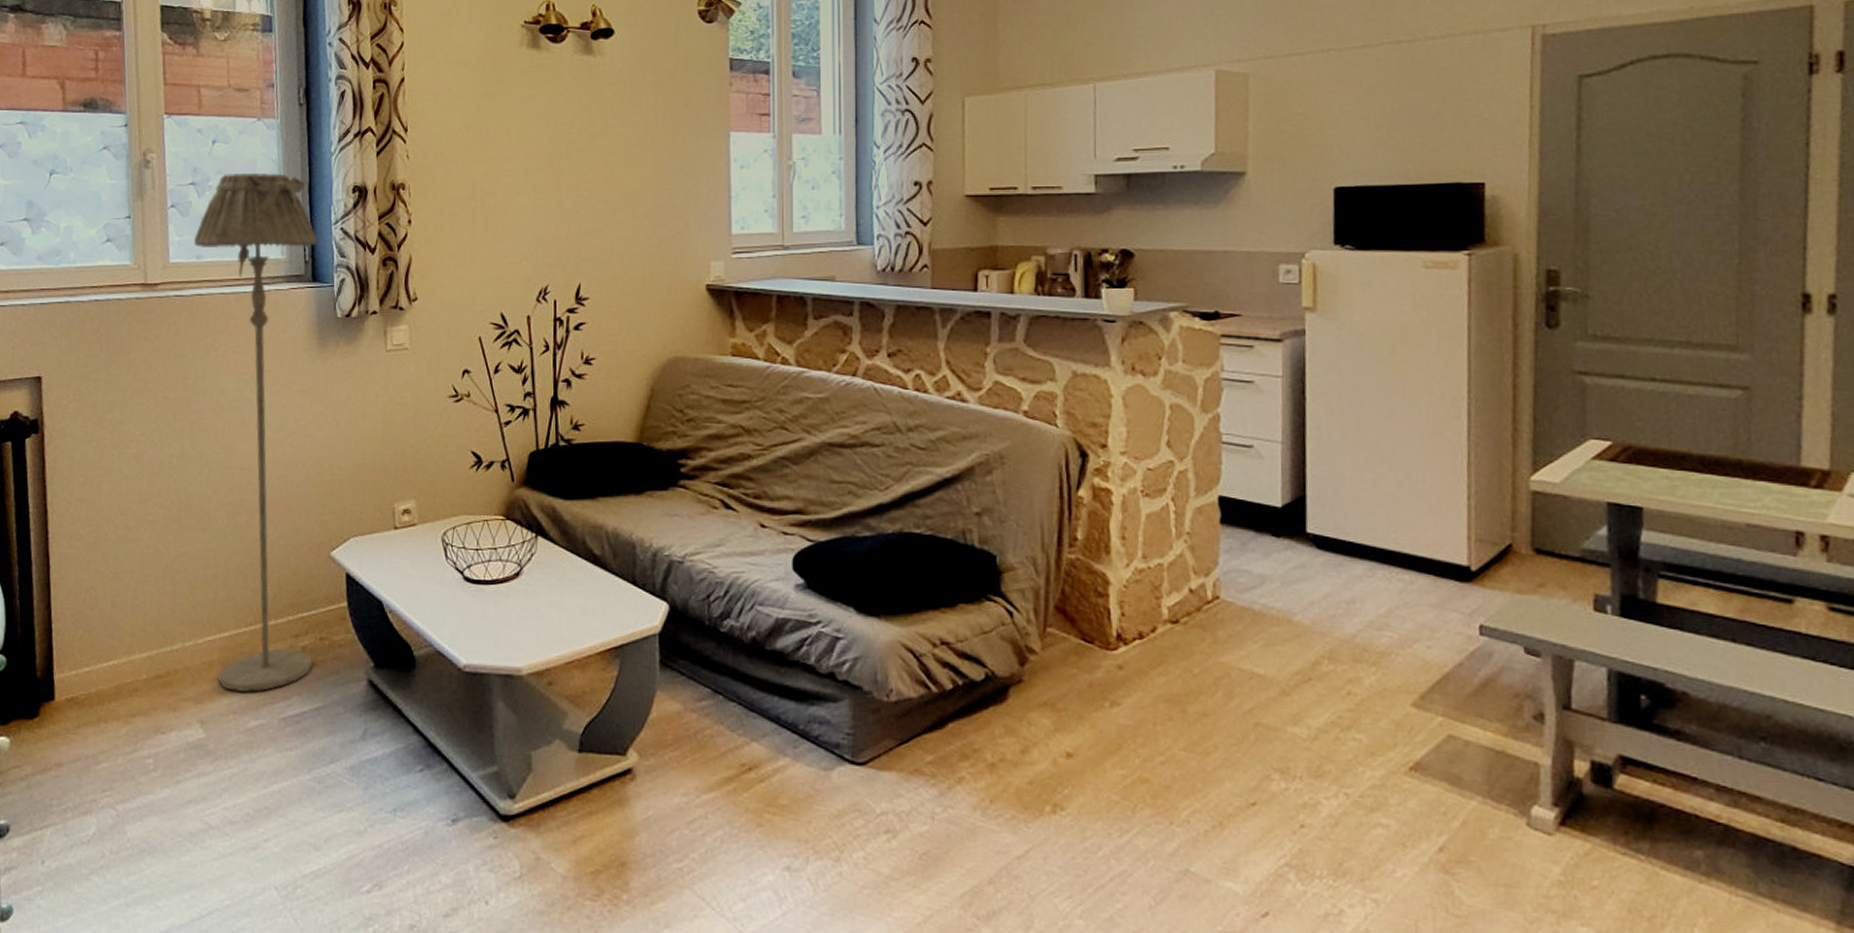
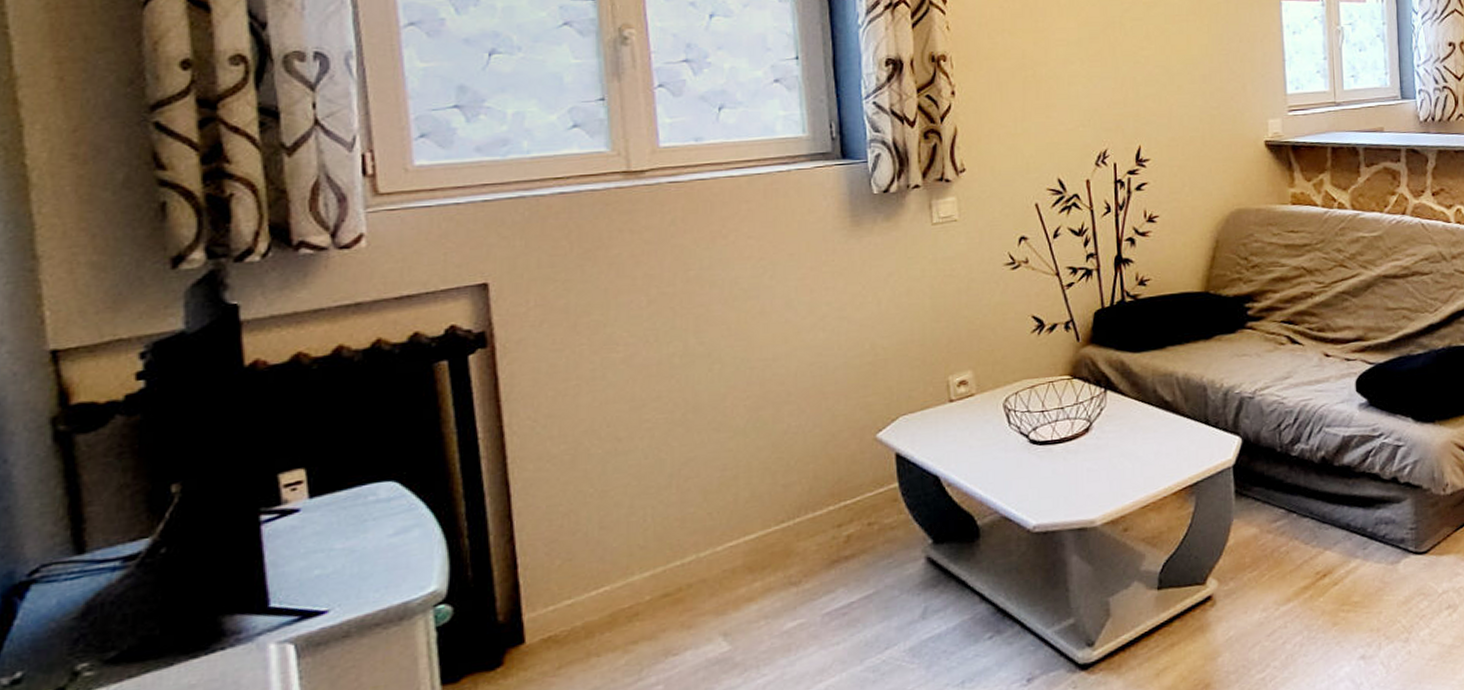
floor lamp: present [194,172,317,693] -> none [691,47,861,595]

